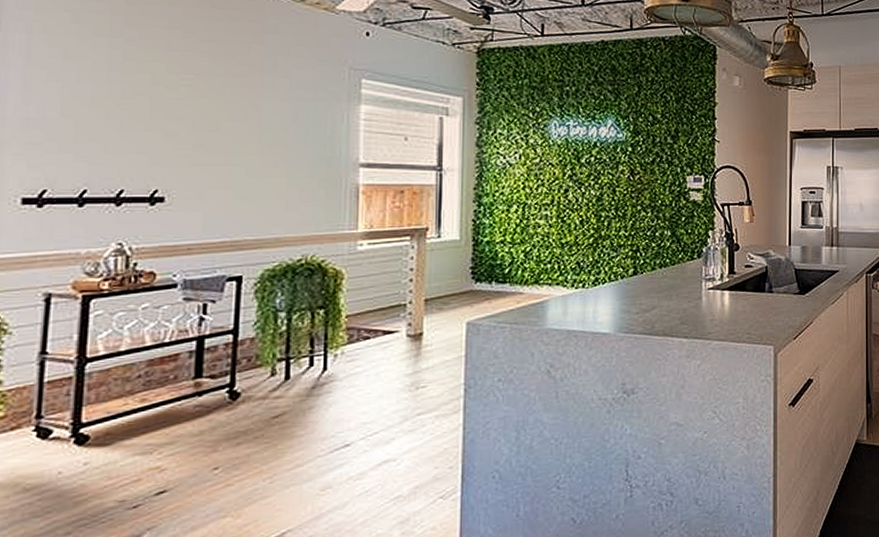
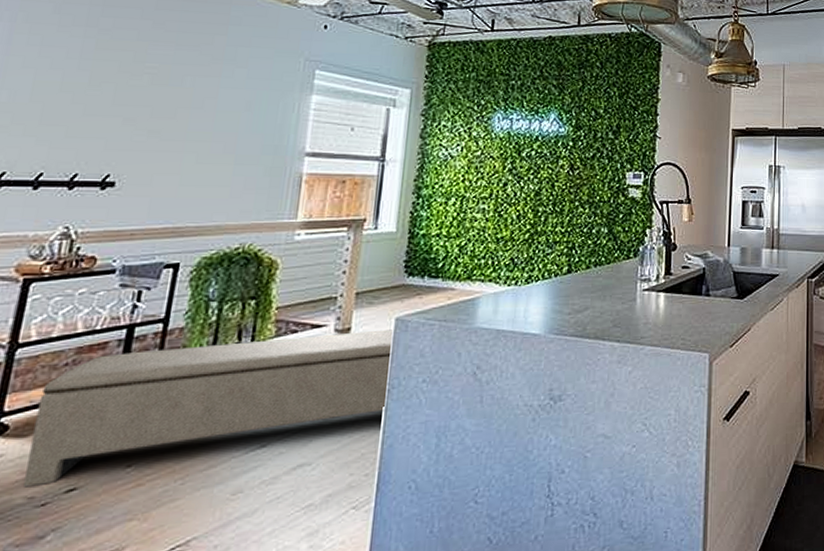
bench: none [113,333,464,492] -> present [24,329,392,488]

